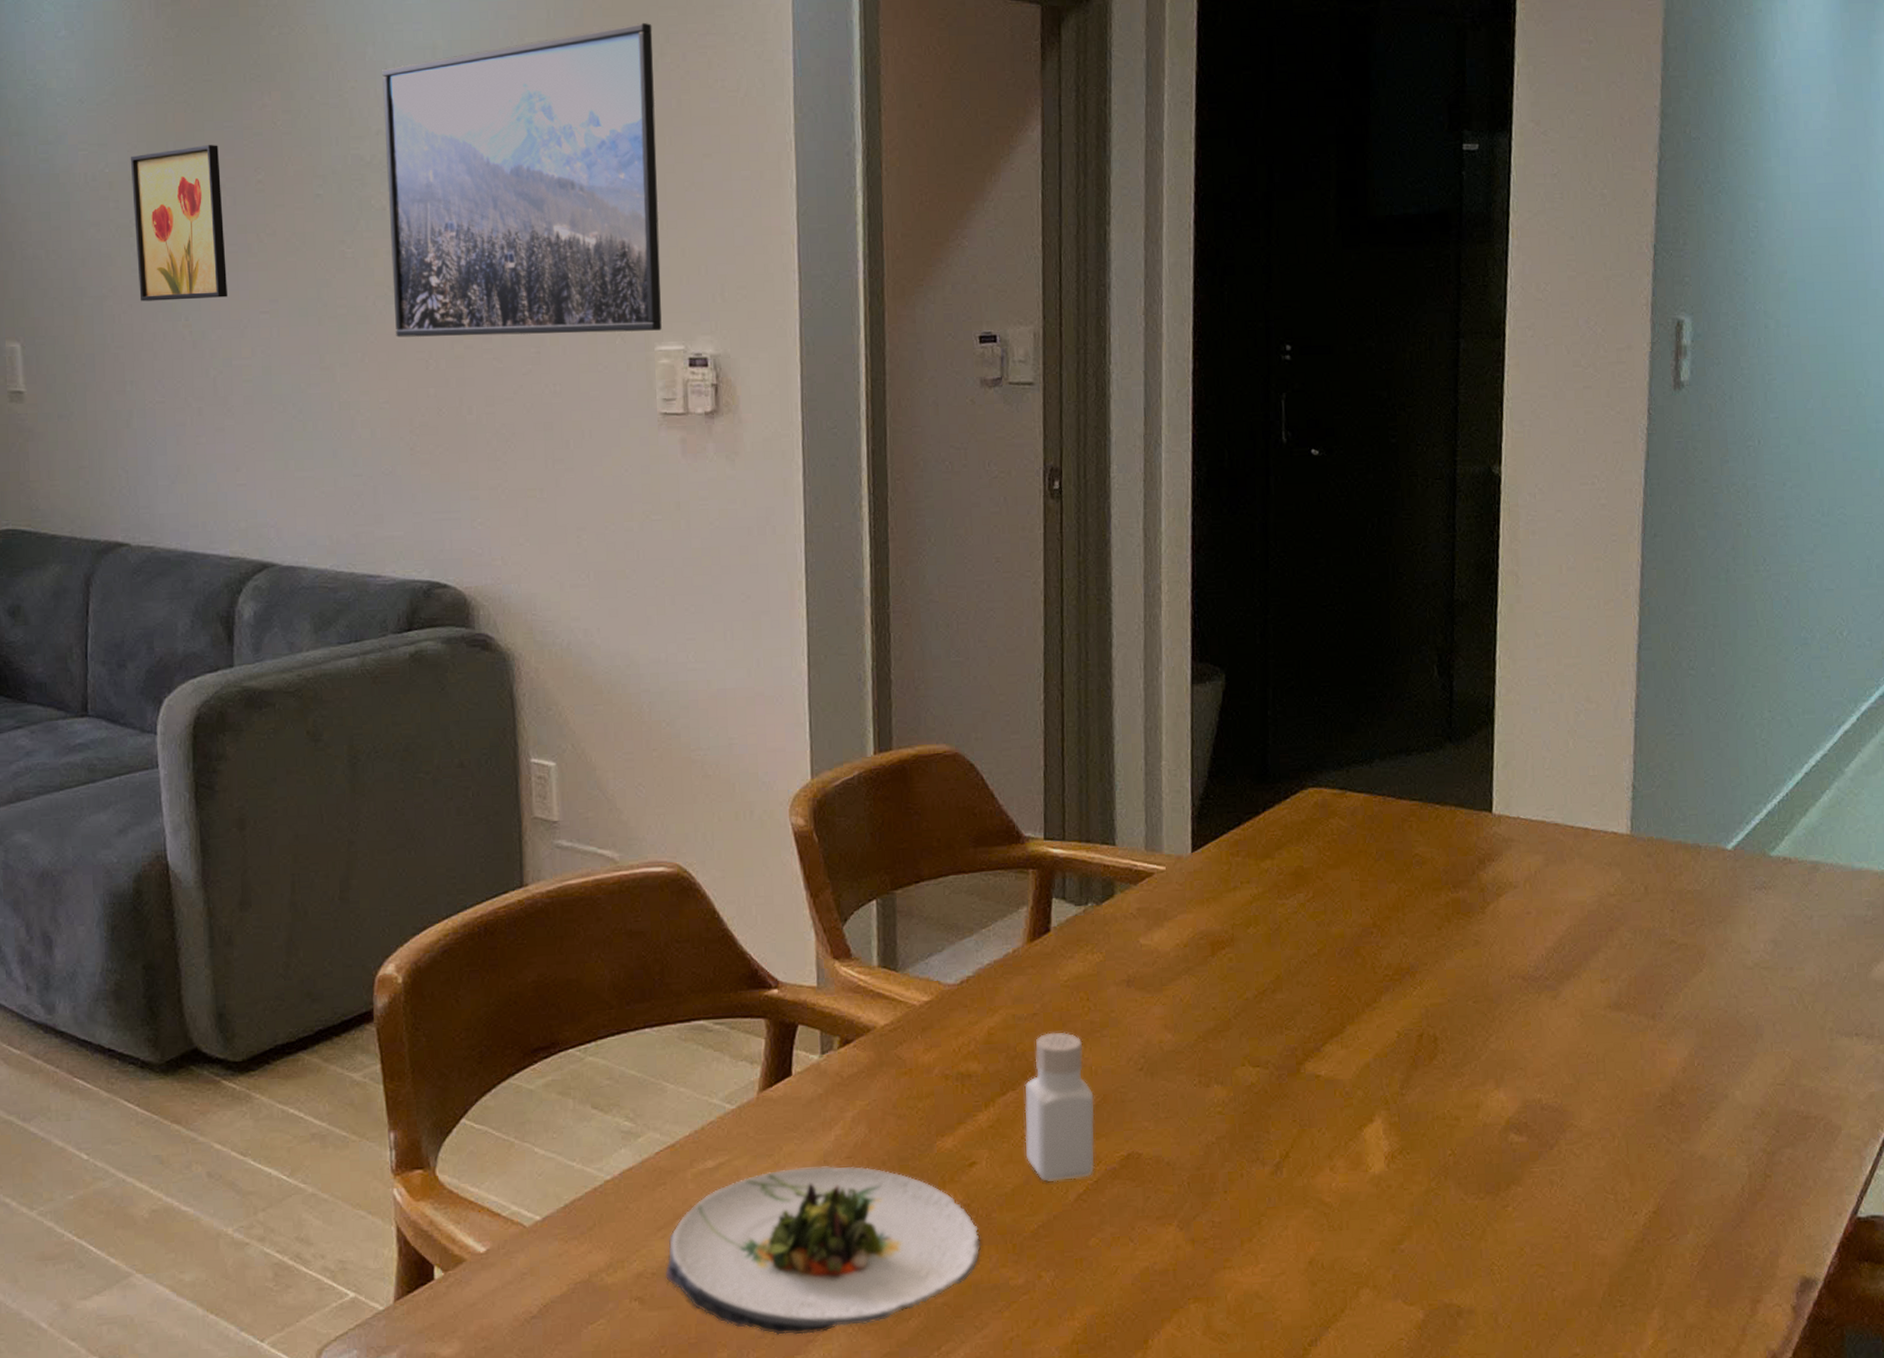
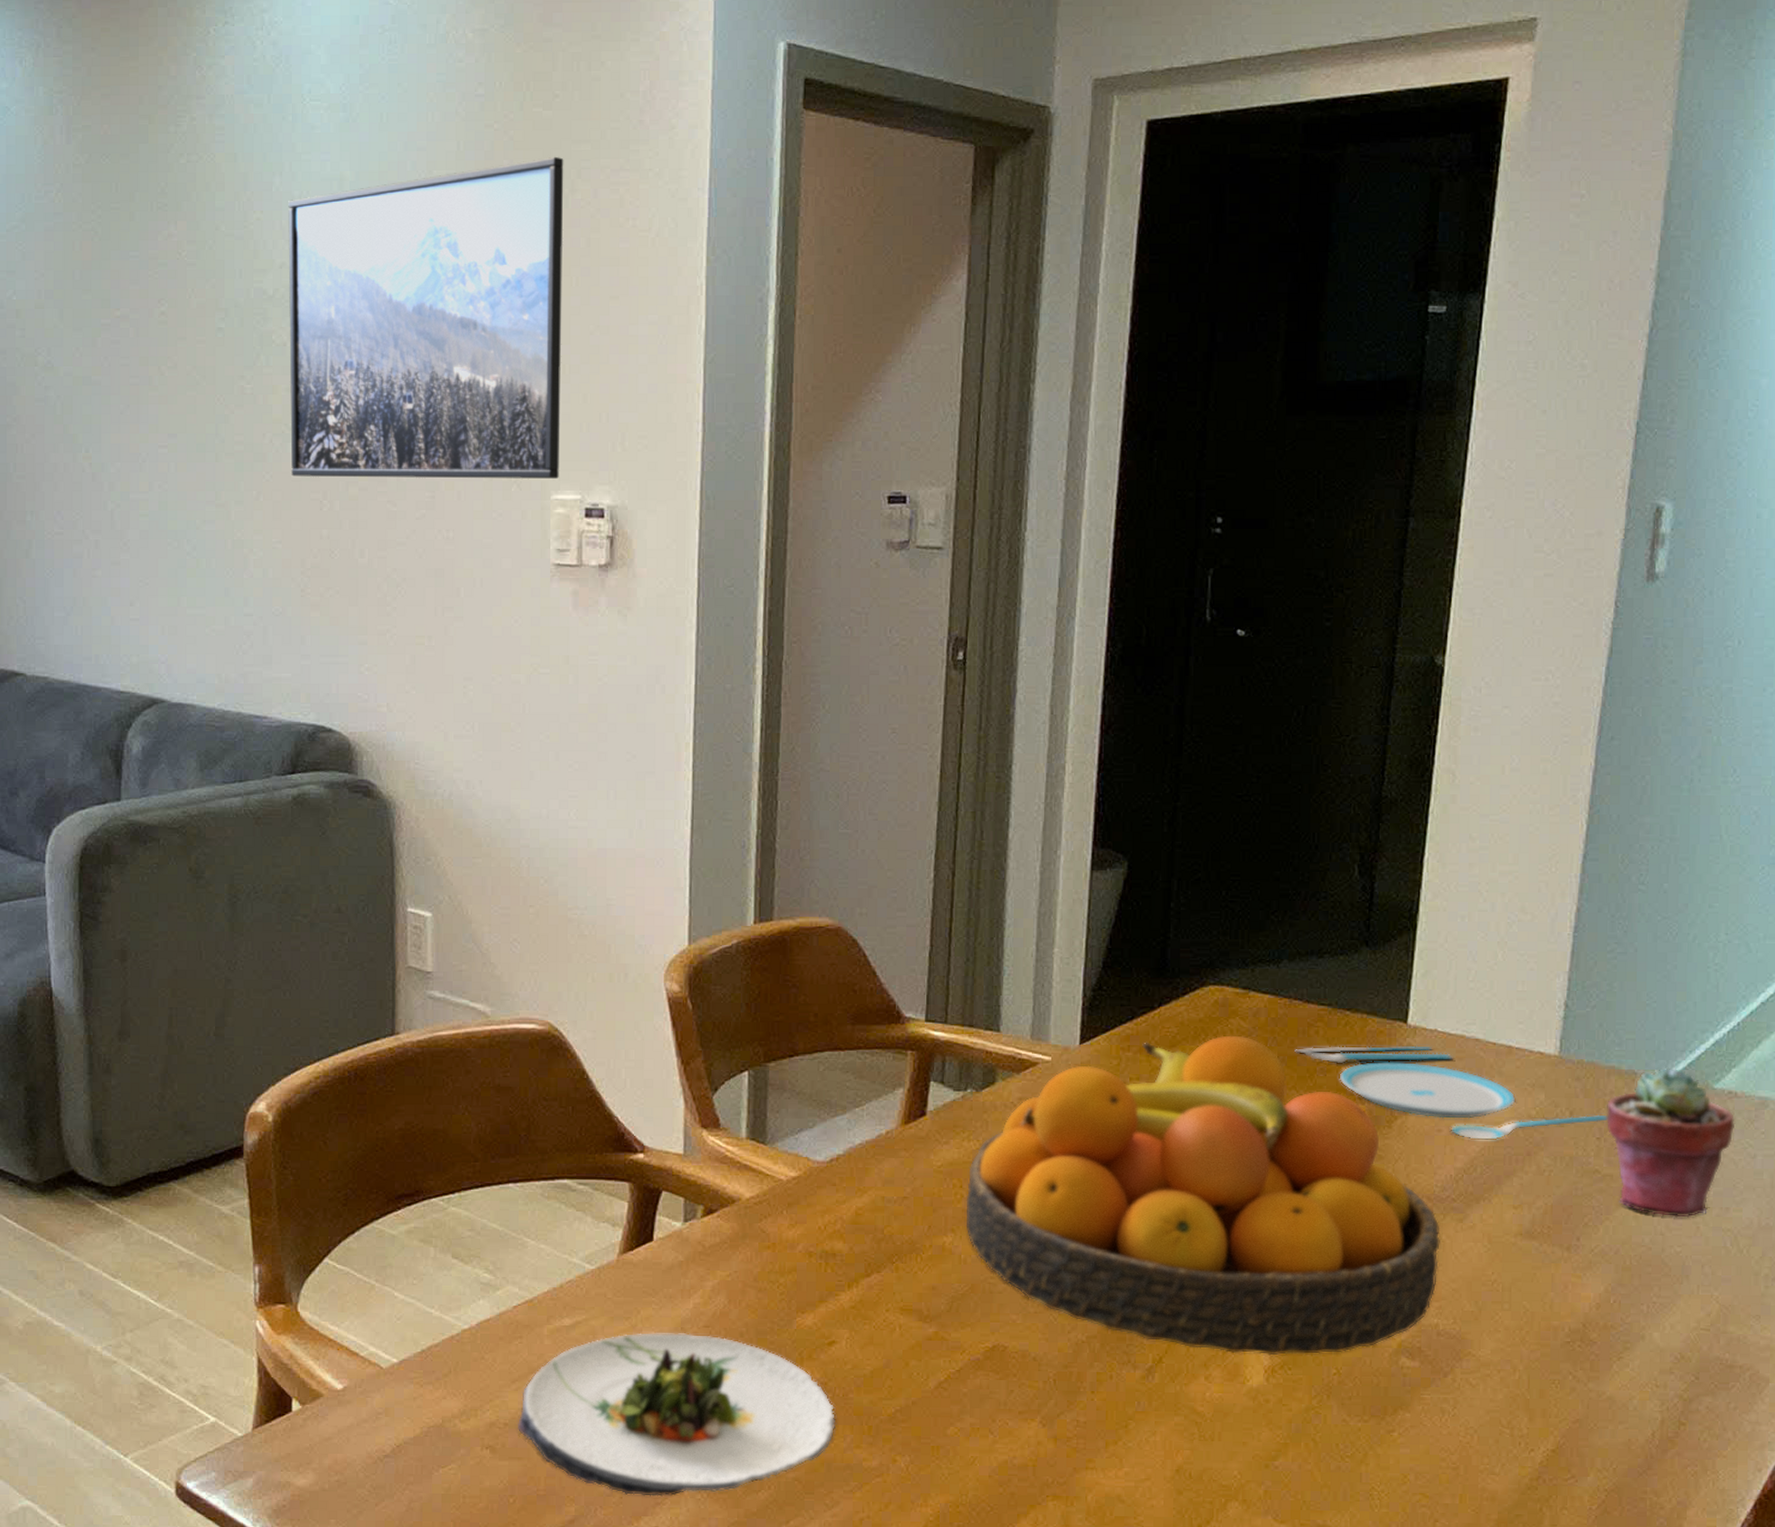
wall art: present [130,145,227,301] -> none [37,275,127,431]
pepper shaker: present [1024,1031,1095,1183] -> none [887,1217,961,1368]
fruit bowl: none [1093,834,1538,1142] -> present [966,1035,1441,1356]
plate: none [1391,833,1679,920] -> present [1295,1045,1608,1140]
potted succulent: none [1677,839,1792,980] -> present [1606,1067,1736,1218]

